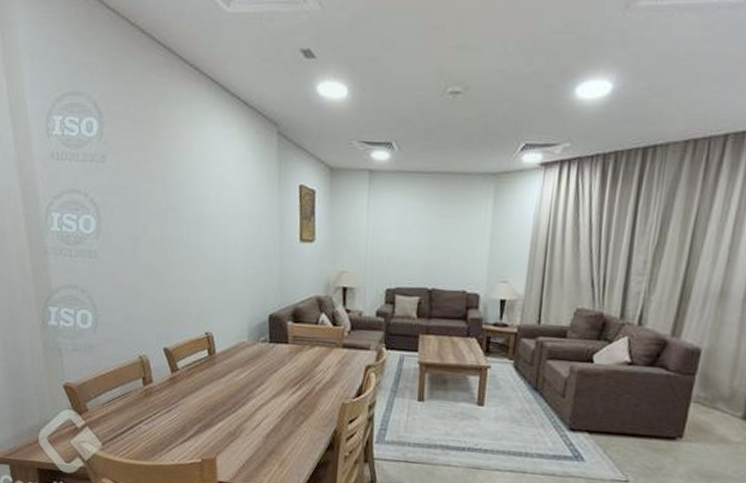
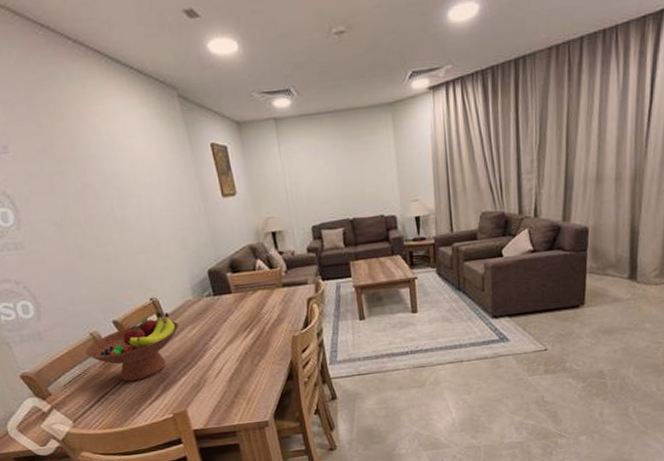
fruit bowl: none [130,348,228,416] -> present [85,312,179,382]

